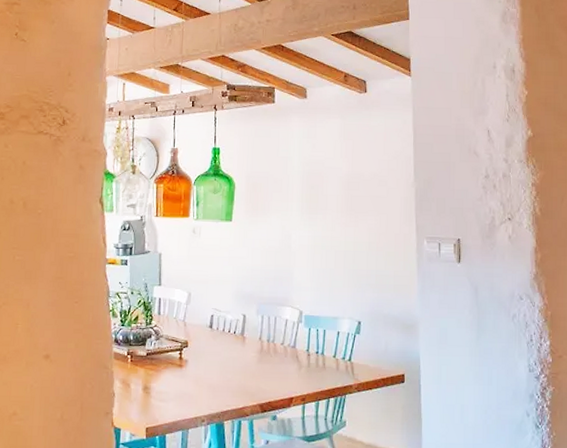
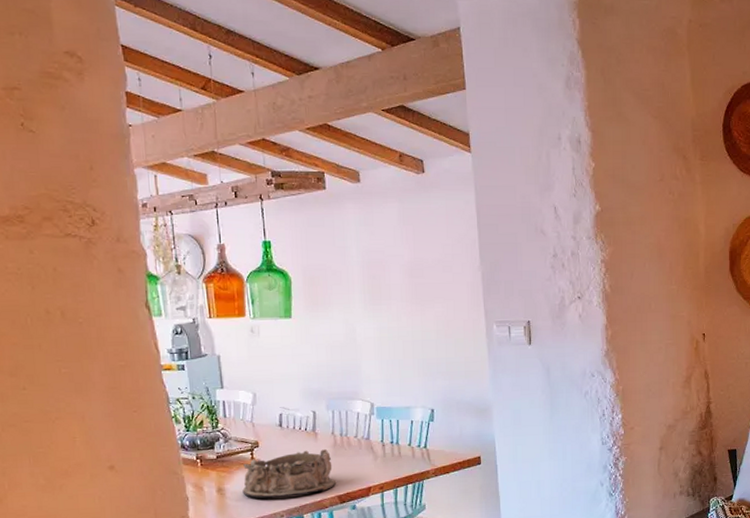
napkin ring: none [167,354,260,402] -> present [242,449,337,499]

